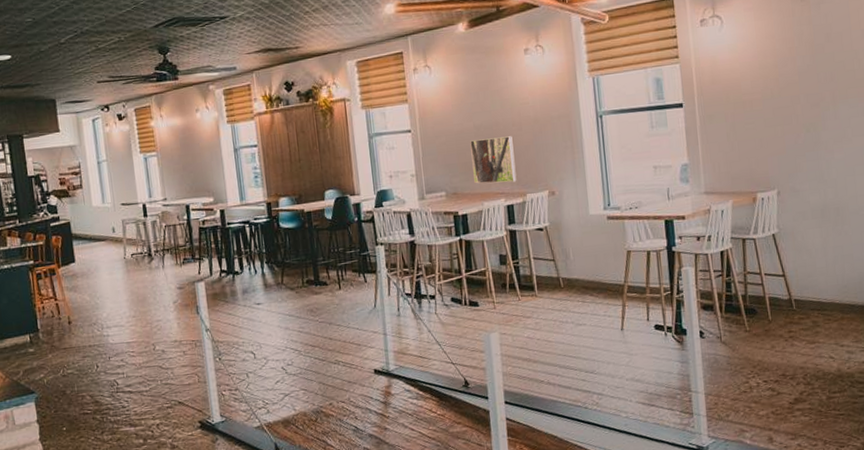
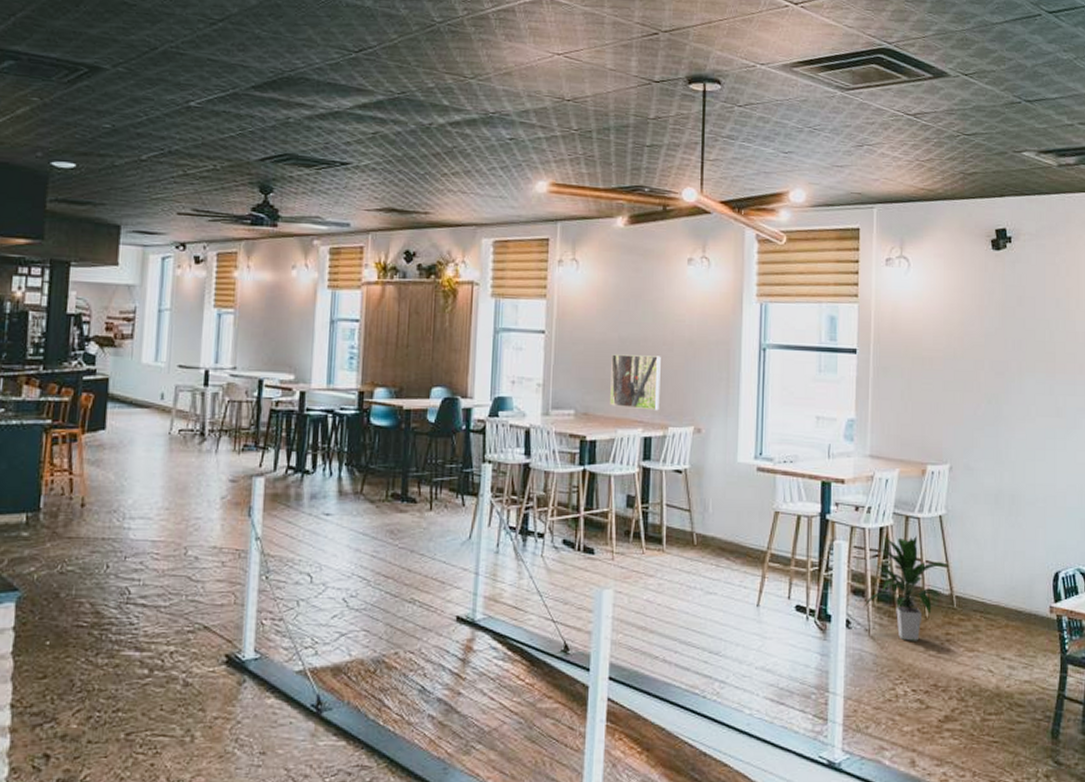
indoor plant: none [713,254,786,342] -> present [864,536,950,641]

